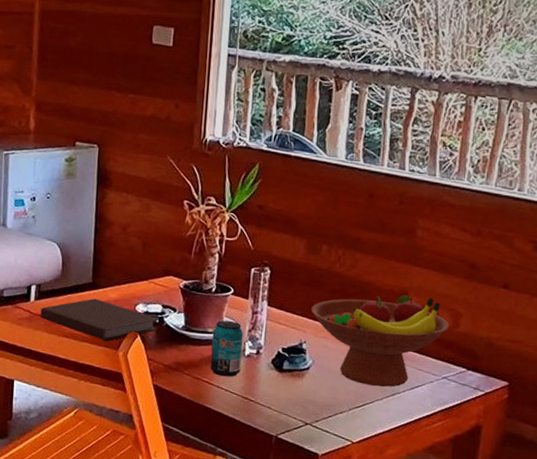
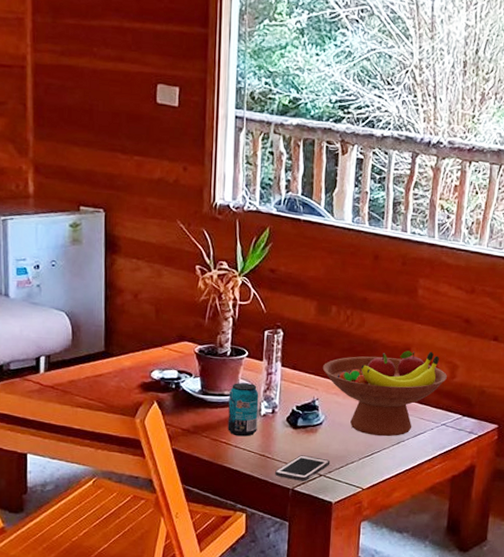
notebook: present [40,298,159,341] -> none [51,367,175,409]
cell phone: none [258,400,318,429] -> present [275,455,331,481]

